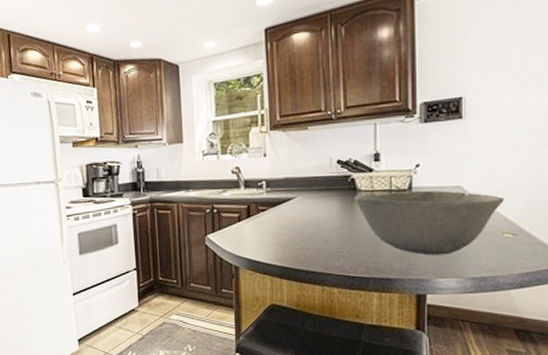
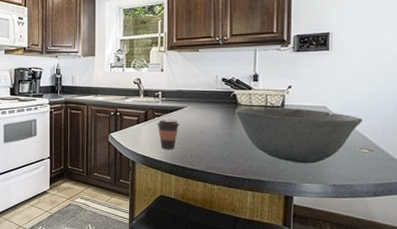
coffee cup: none [262,212,289,250] -> present [157,118,180,150]

